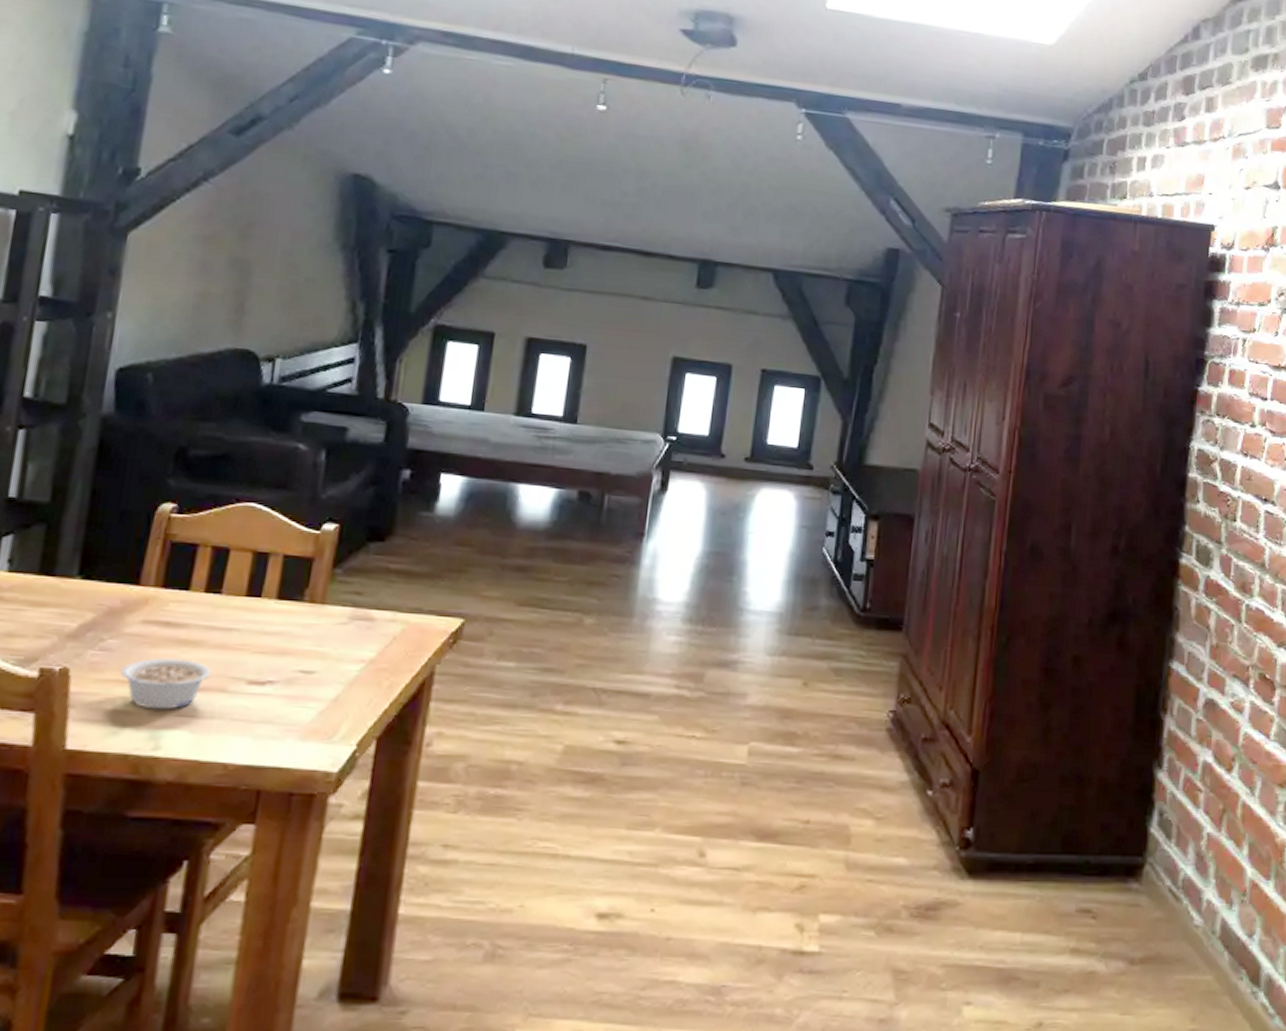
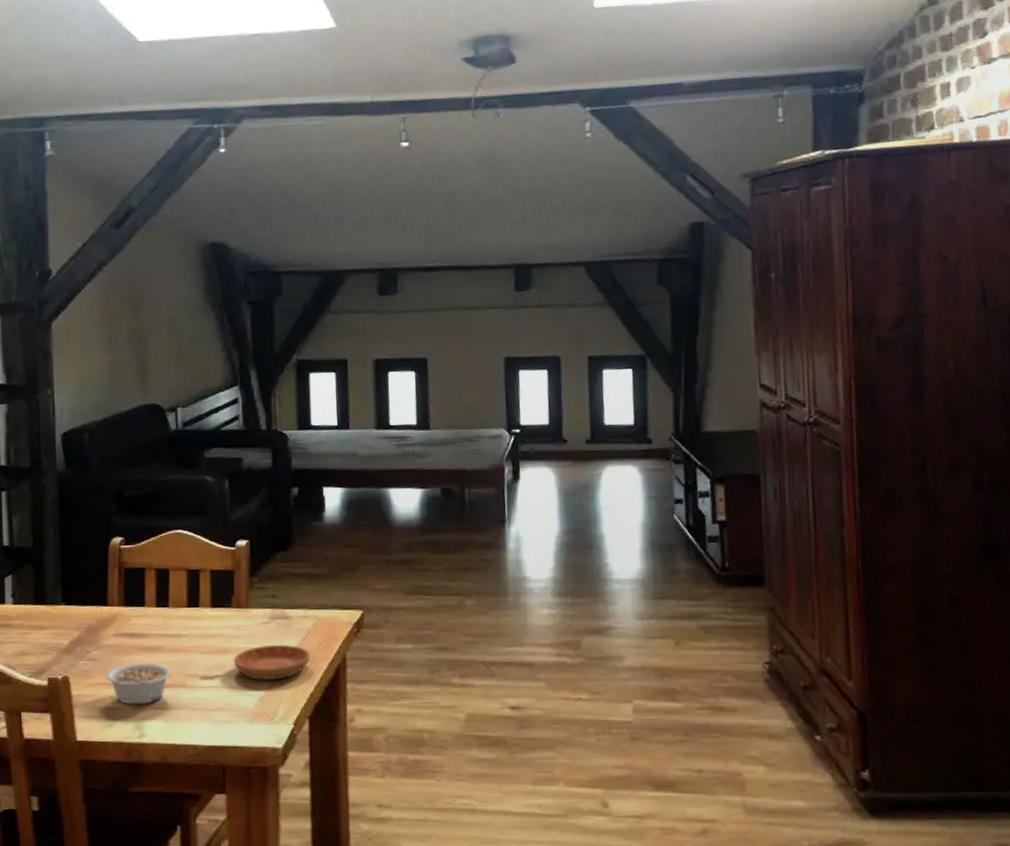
saucer: none [293,649,392,692] -> present [233,644,310,681]

